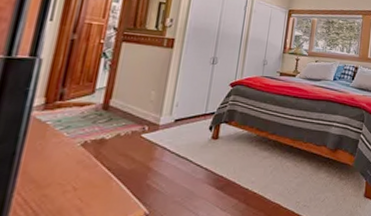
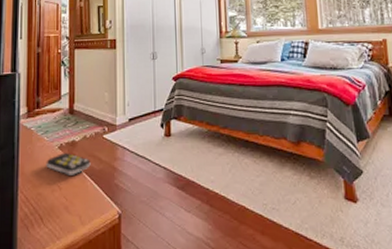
remote control: none [60,151,121,175] -> present [46,153,91,175]

